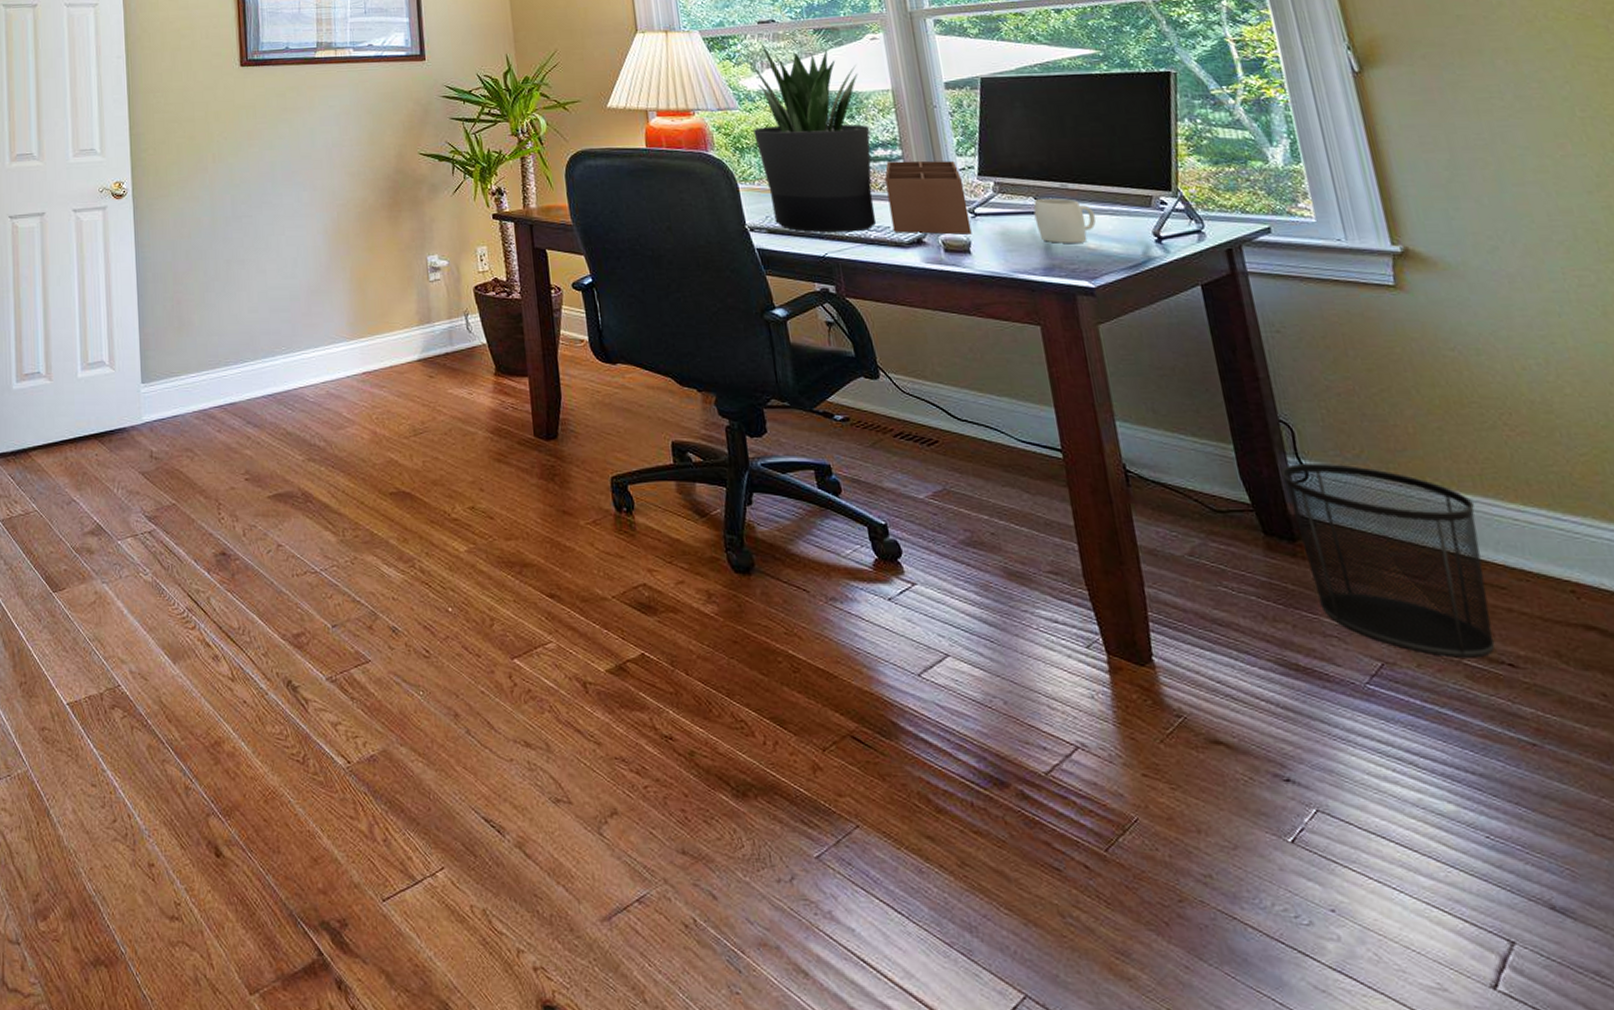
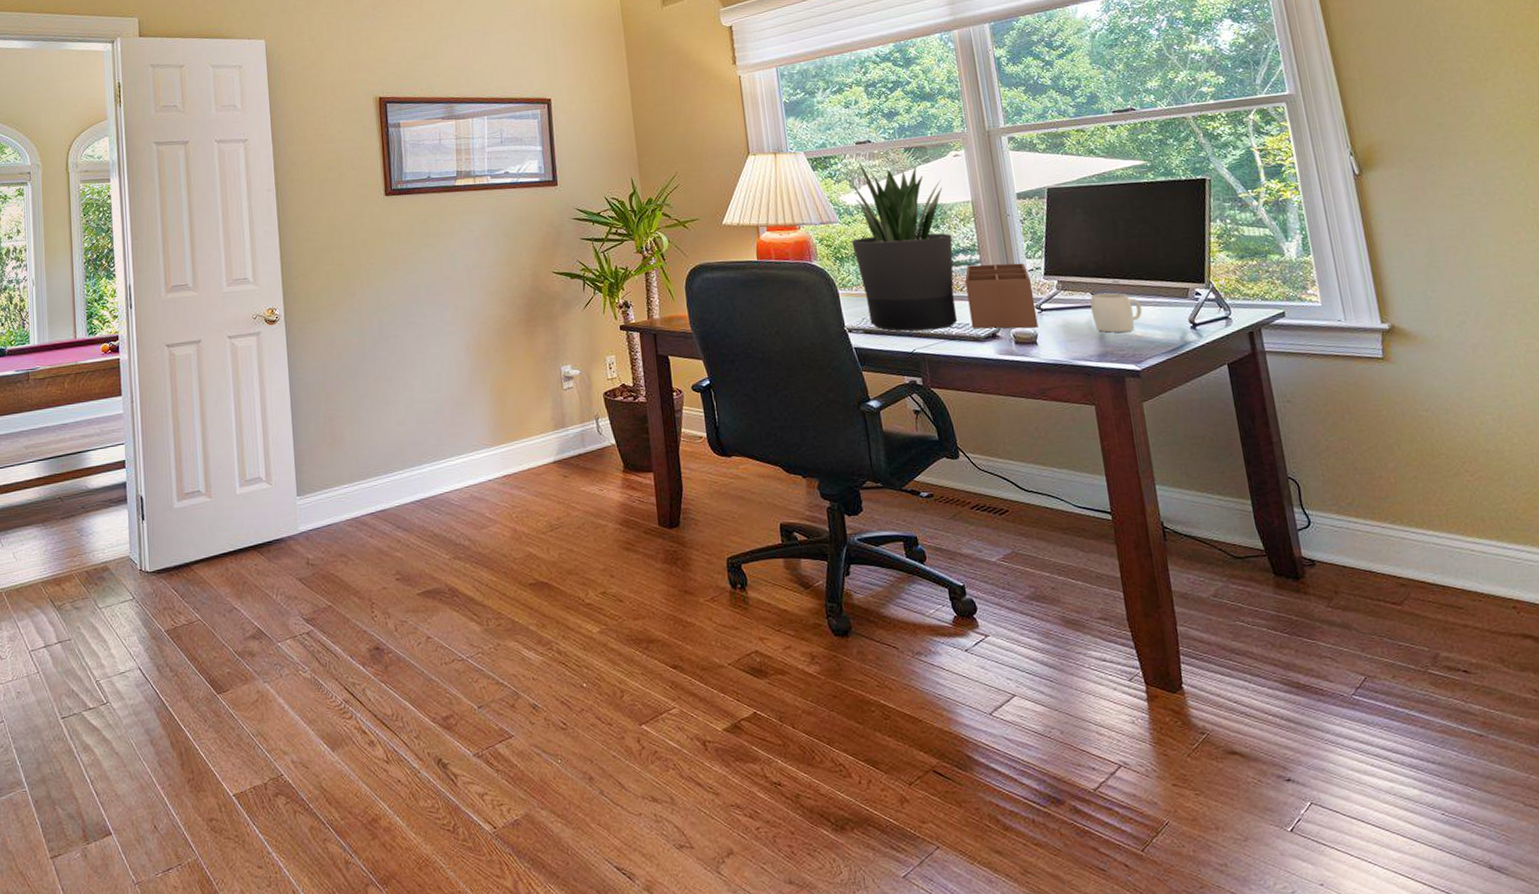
waste bin: present [1280,464,1495,658] -> none [1288,512,1453,669]

